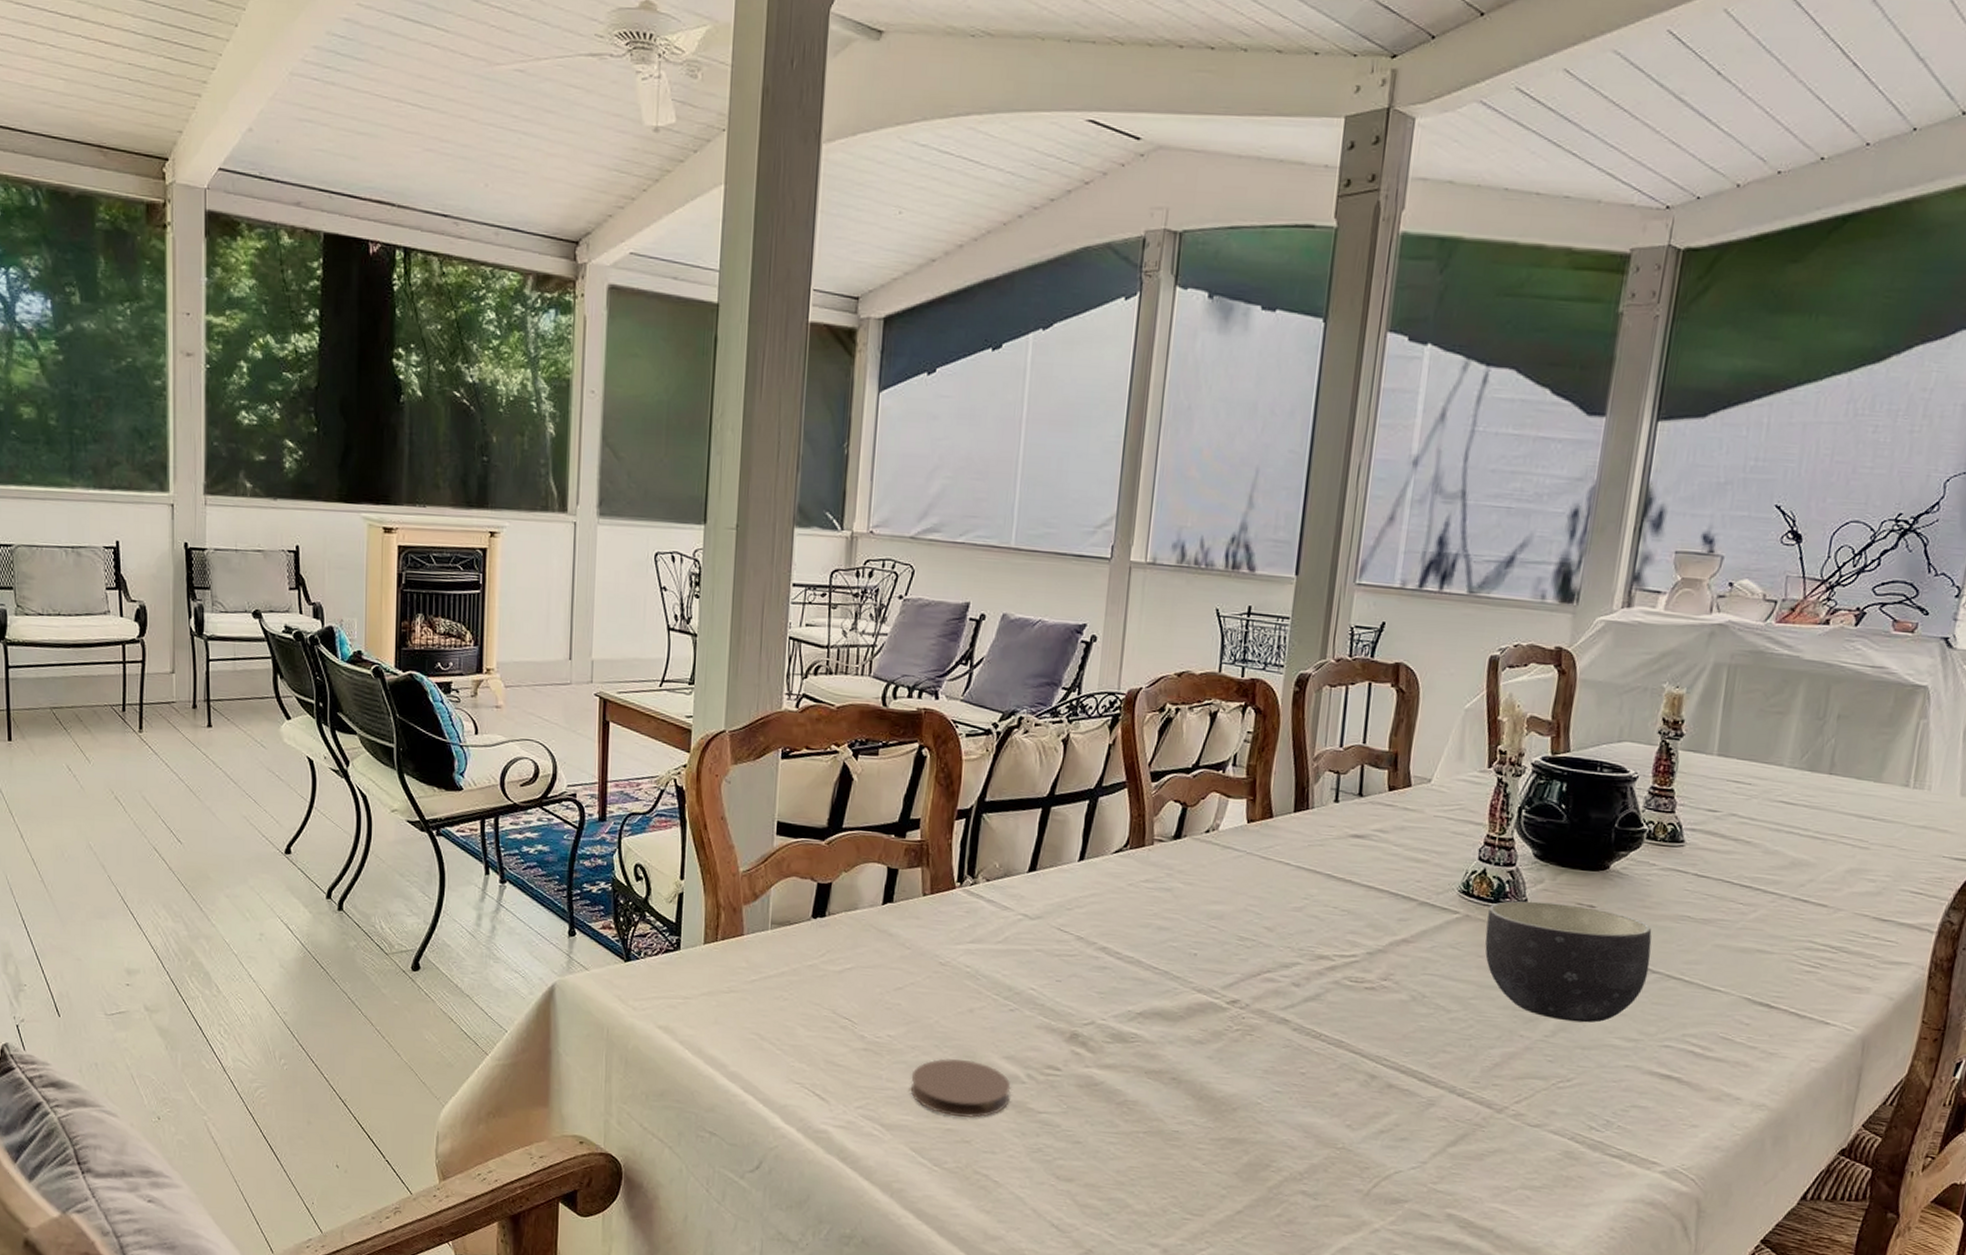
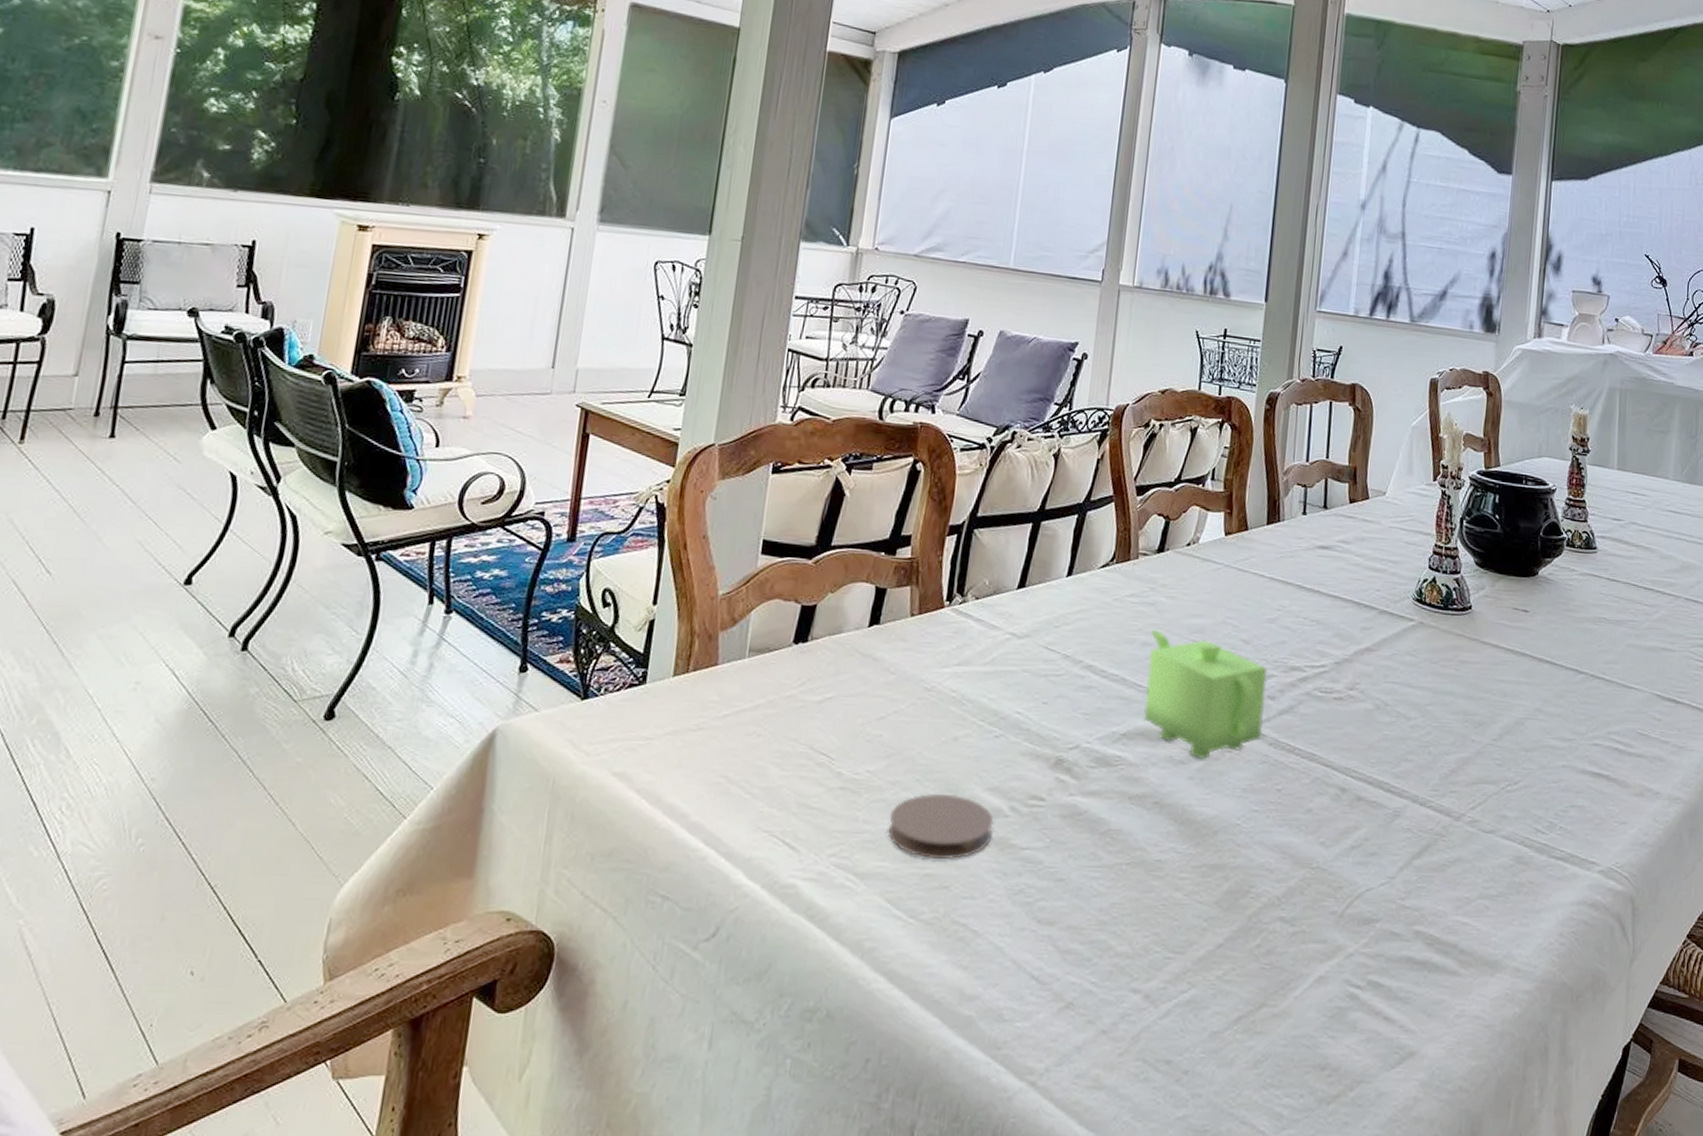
teapot: none [1160,915,1292,1041] -> present [1144,630,1267,760]
bowl: present [1485,901,1652,1023] -> none [1437,607,1577,725]

